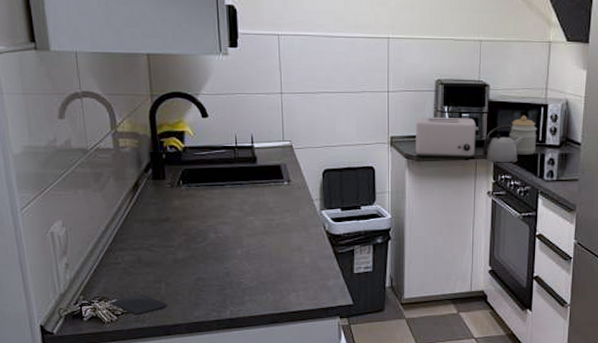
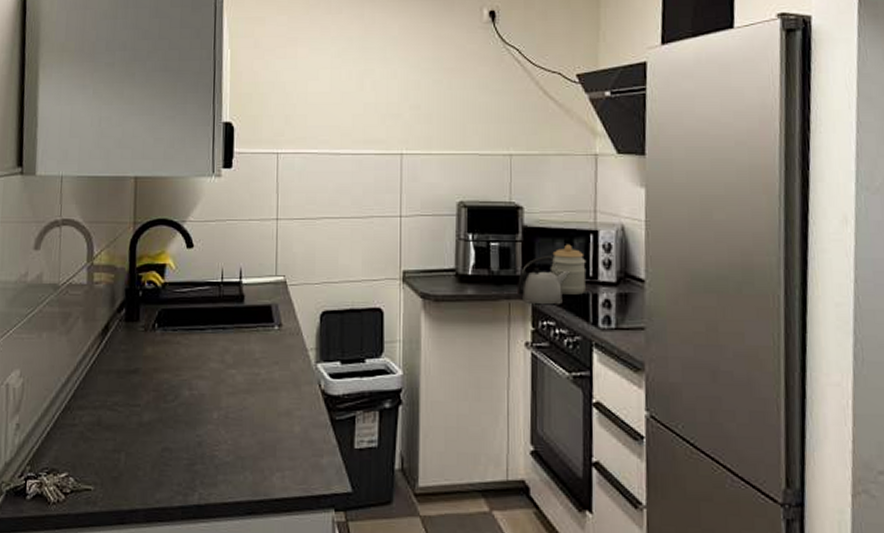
wallet: present [109,294,168,315] -> none [59,466,126,495]
toaster: present [414,116,479,159] -> none [432,246,511,300]

